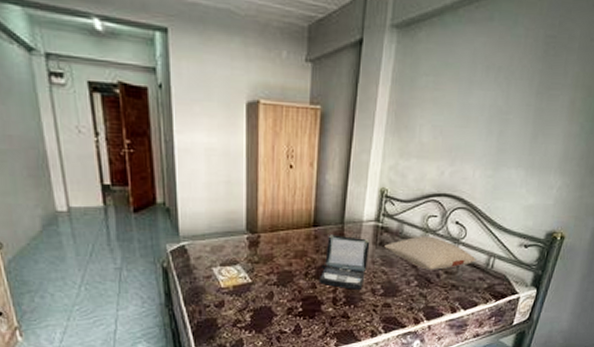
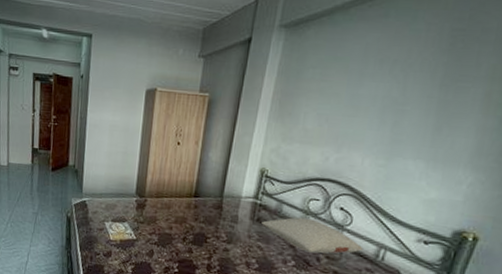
laptop: present [320,235,370,290] -> none [196,206,248,261]

